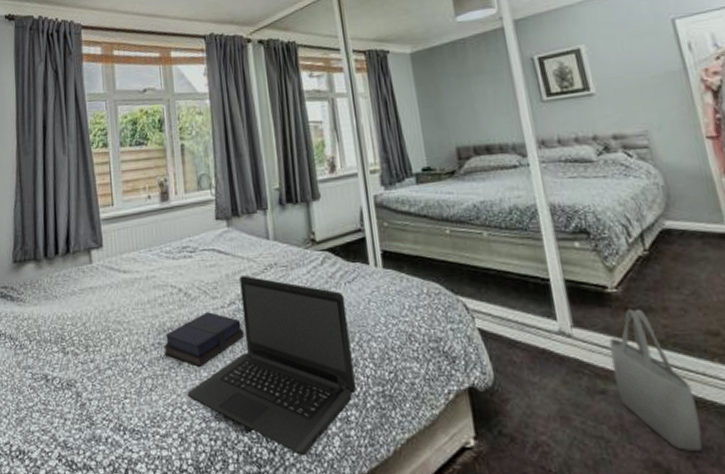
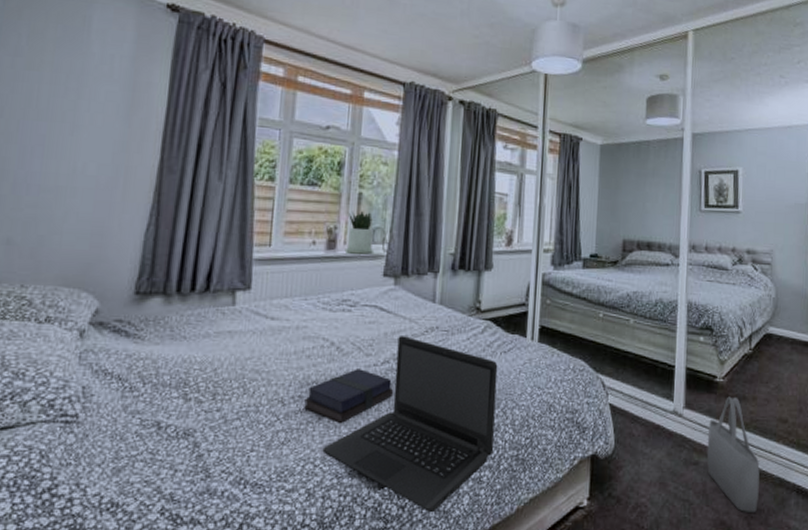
planter: none [175,160,204,203] -> present [344,210,375,254]

